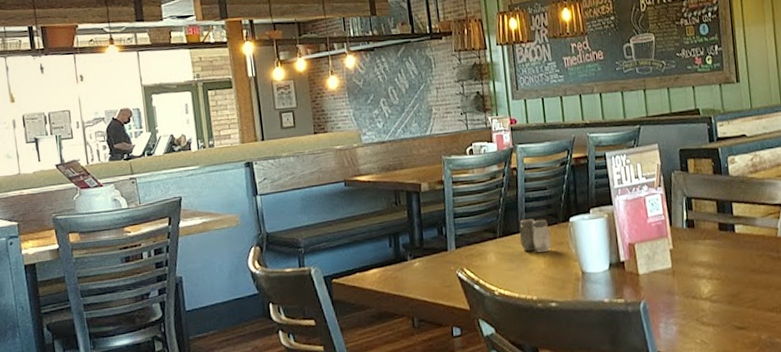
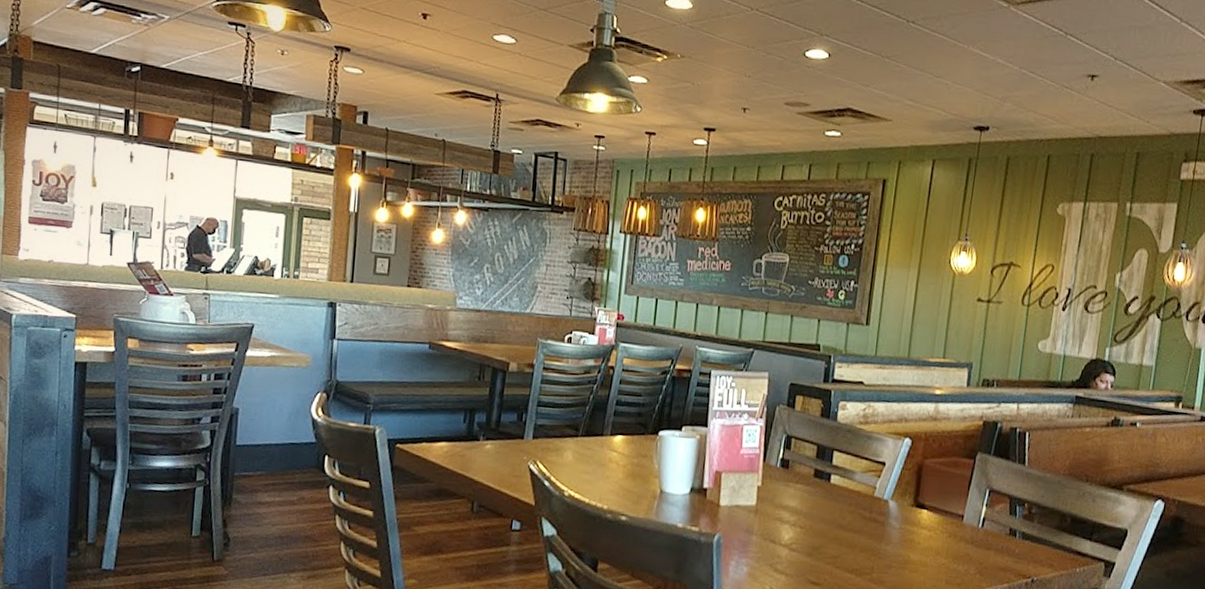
salt and pepper shaker: present [519,219,552,252] -> none [602,423,636,461]

